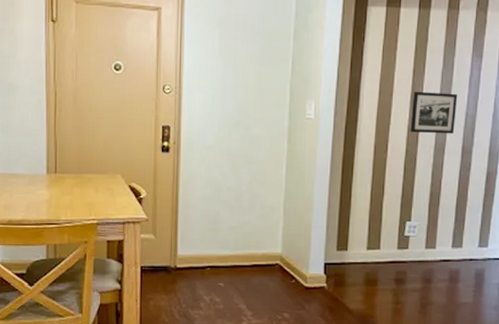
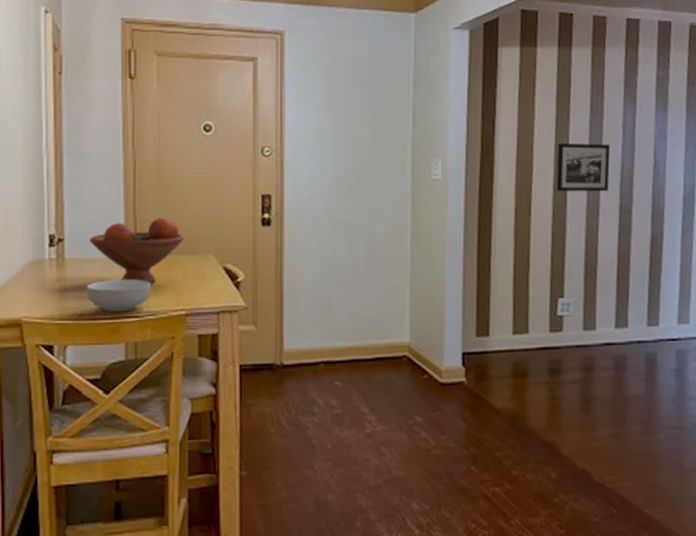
cereal bowl: none [14,192,69,220] -> present [86,279,152,313]
fruit bowl: none [17,142,97,198] -> present [89,217,185,285]

